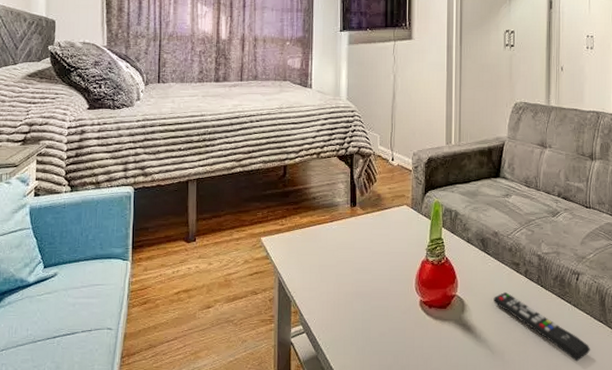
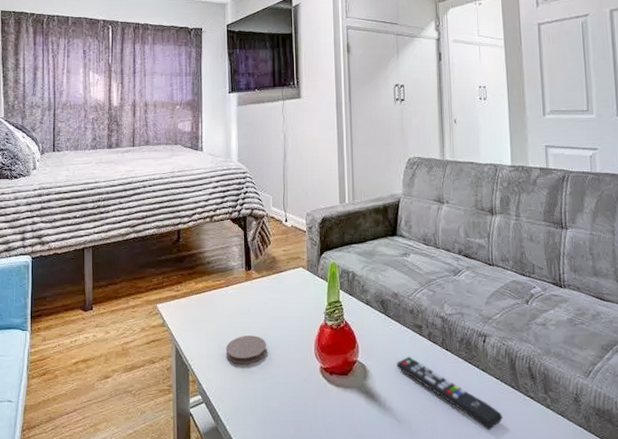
coaster: none [328,269,369,296] -> present [225,335,267,364]

